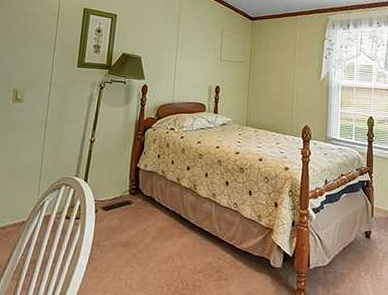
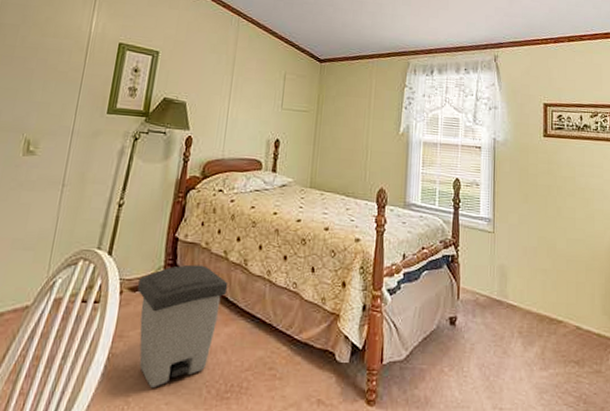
trash can: none [109,189,181,285] -> present [137,264,228,388]

